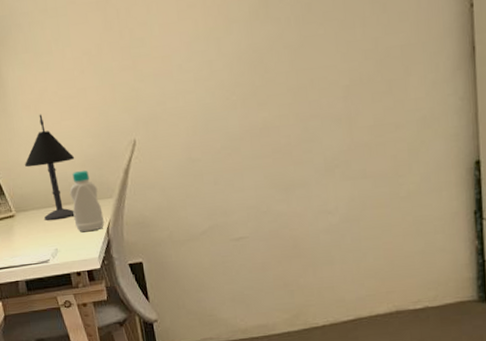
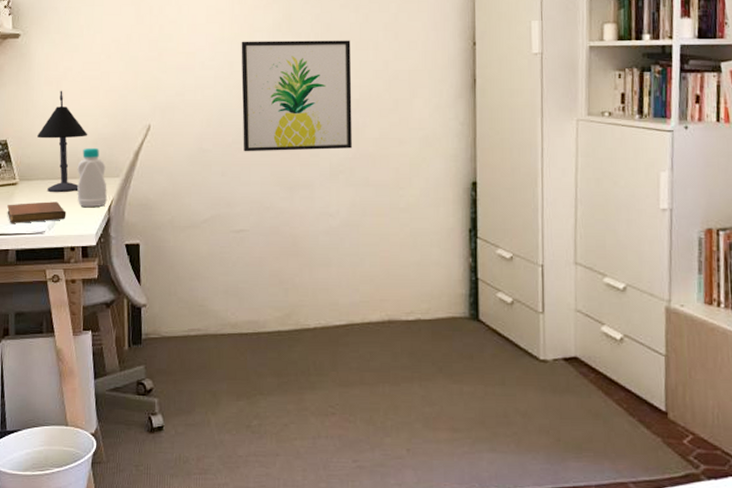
notebook: none [9,229,68,256] -> present [7,201,67,223]
wall art: none [218,19,346,157] -> present [241,40,352,152]

